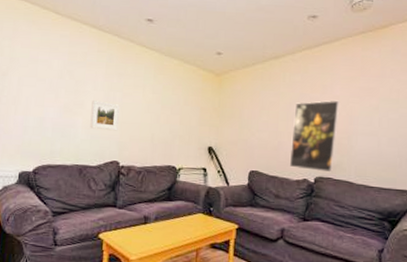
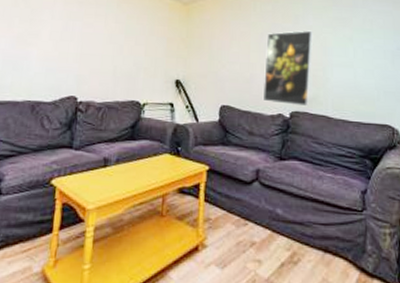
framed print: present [90,100,120,131] -> none [45,30,79,63]

